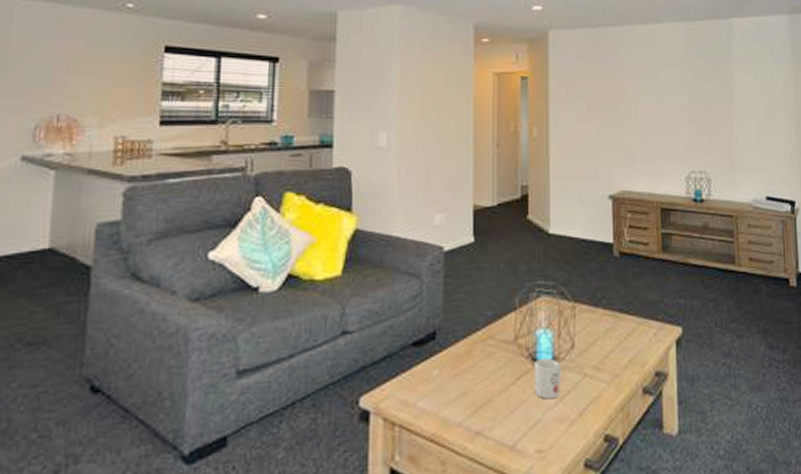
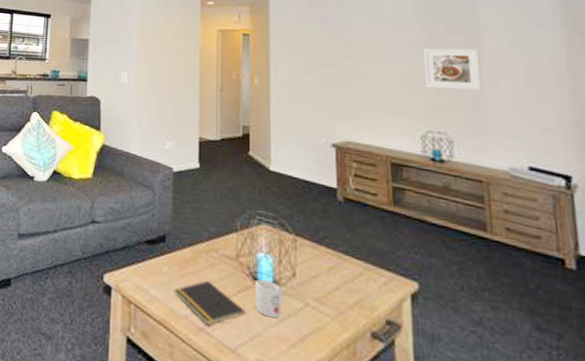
notepad: none [446,374,525,427] -> present [174,280,246,326]
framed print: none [688,85,733,128] -> present [422,48,482,91]

